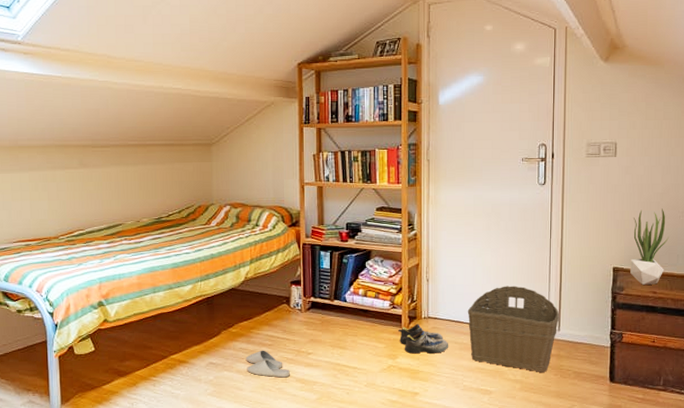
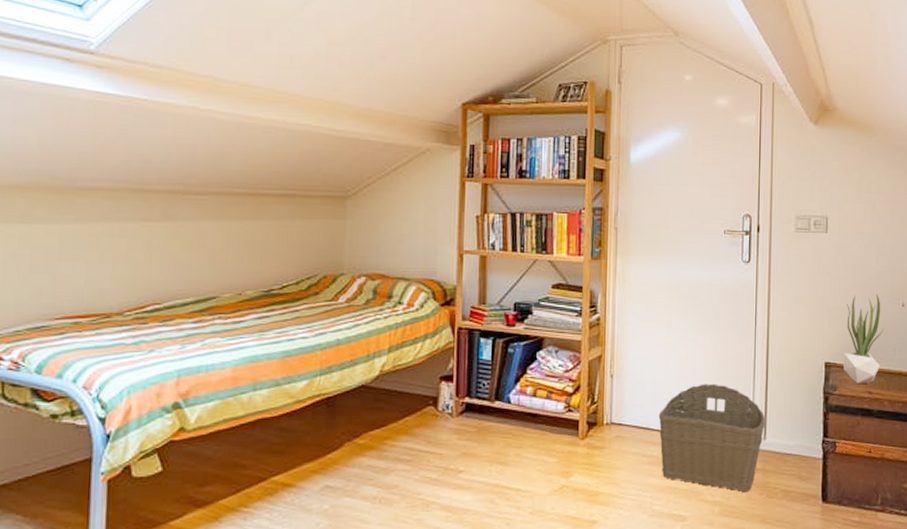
slippers: present [245,350,290,378] -> none [374,467,433,505]
shoe: present [397,323,449,354] -> none [573,431,636,470]

